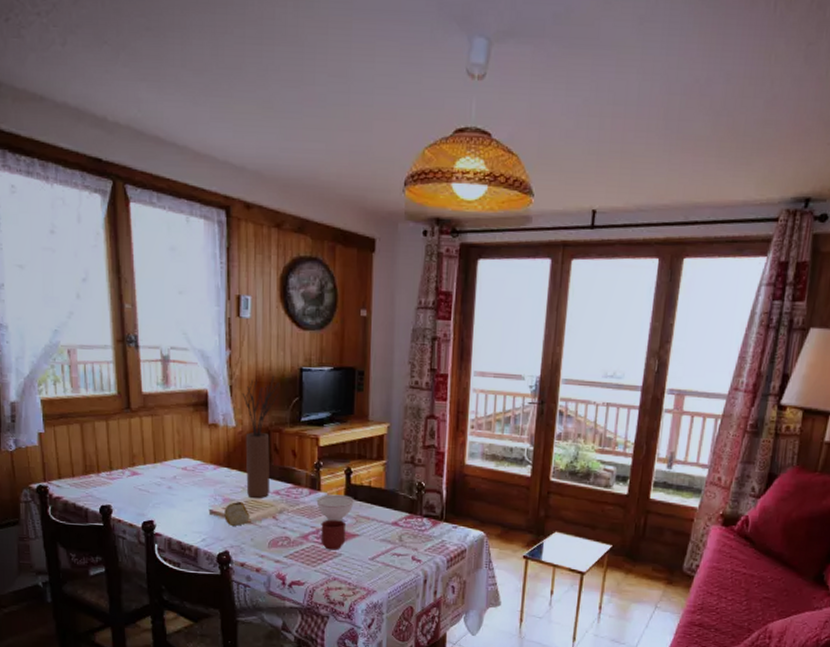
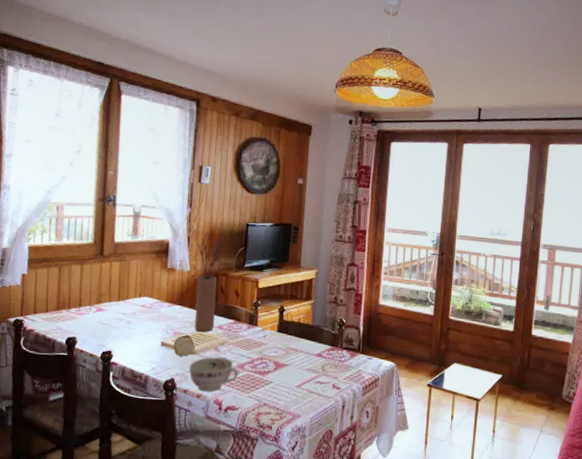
teacup: none [244,526,302,566] -> present [189,357,238,392]
bowl: present [316,494,354,522] -> none [253,329,285,353]
mug: present [320,519,347,550] -> none [255,351,278,379]

